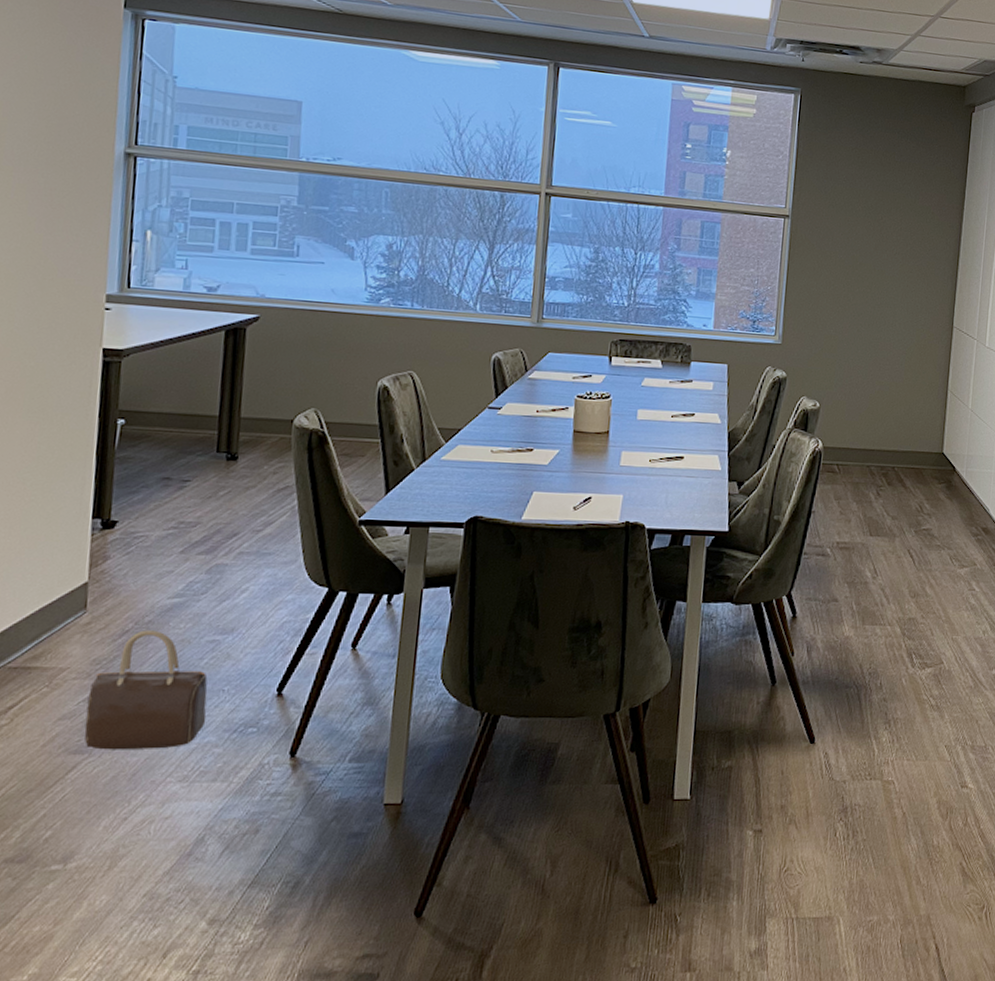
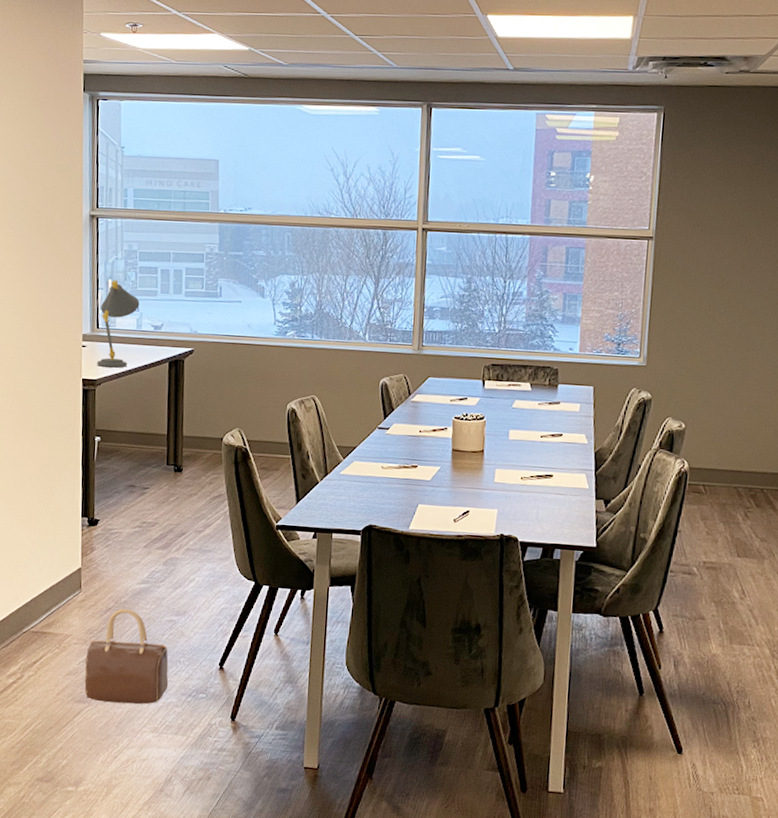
desk lamp: none [125,231,189,336] -> present [97,280,140,368]

